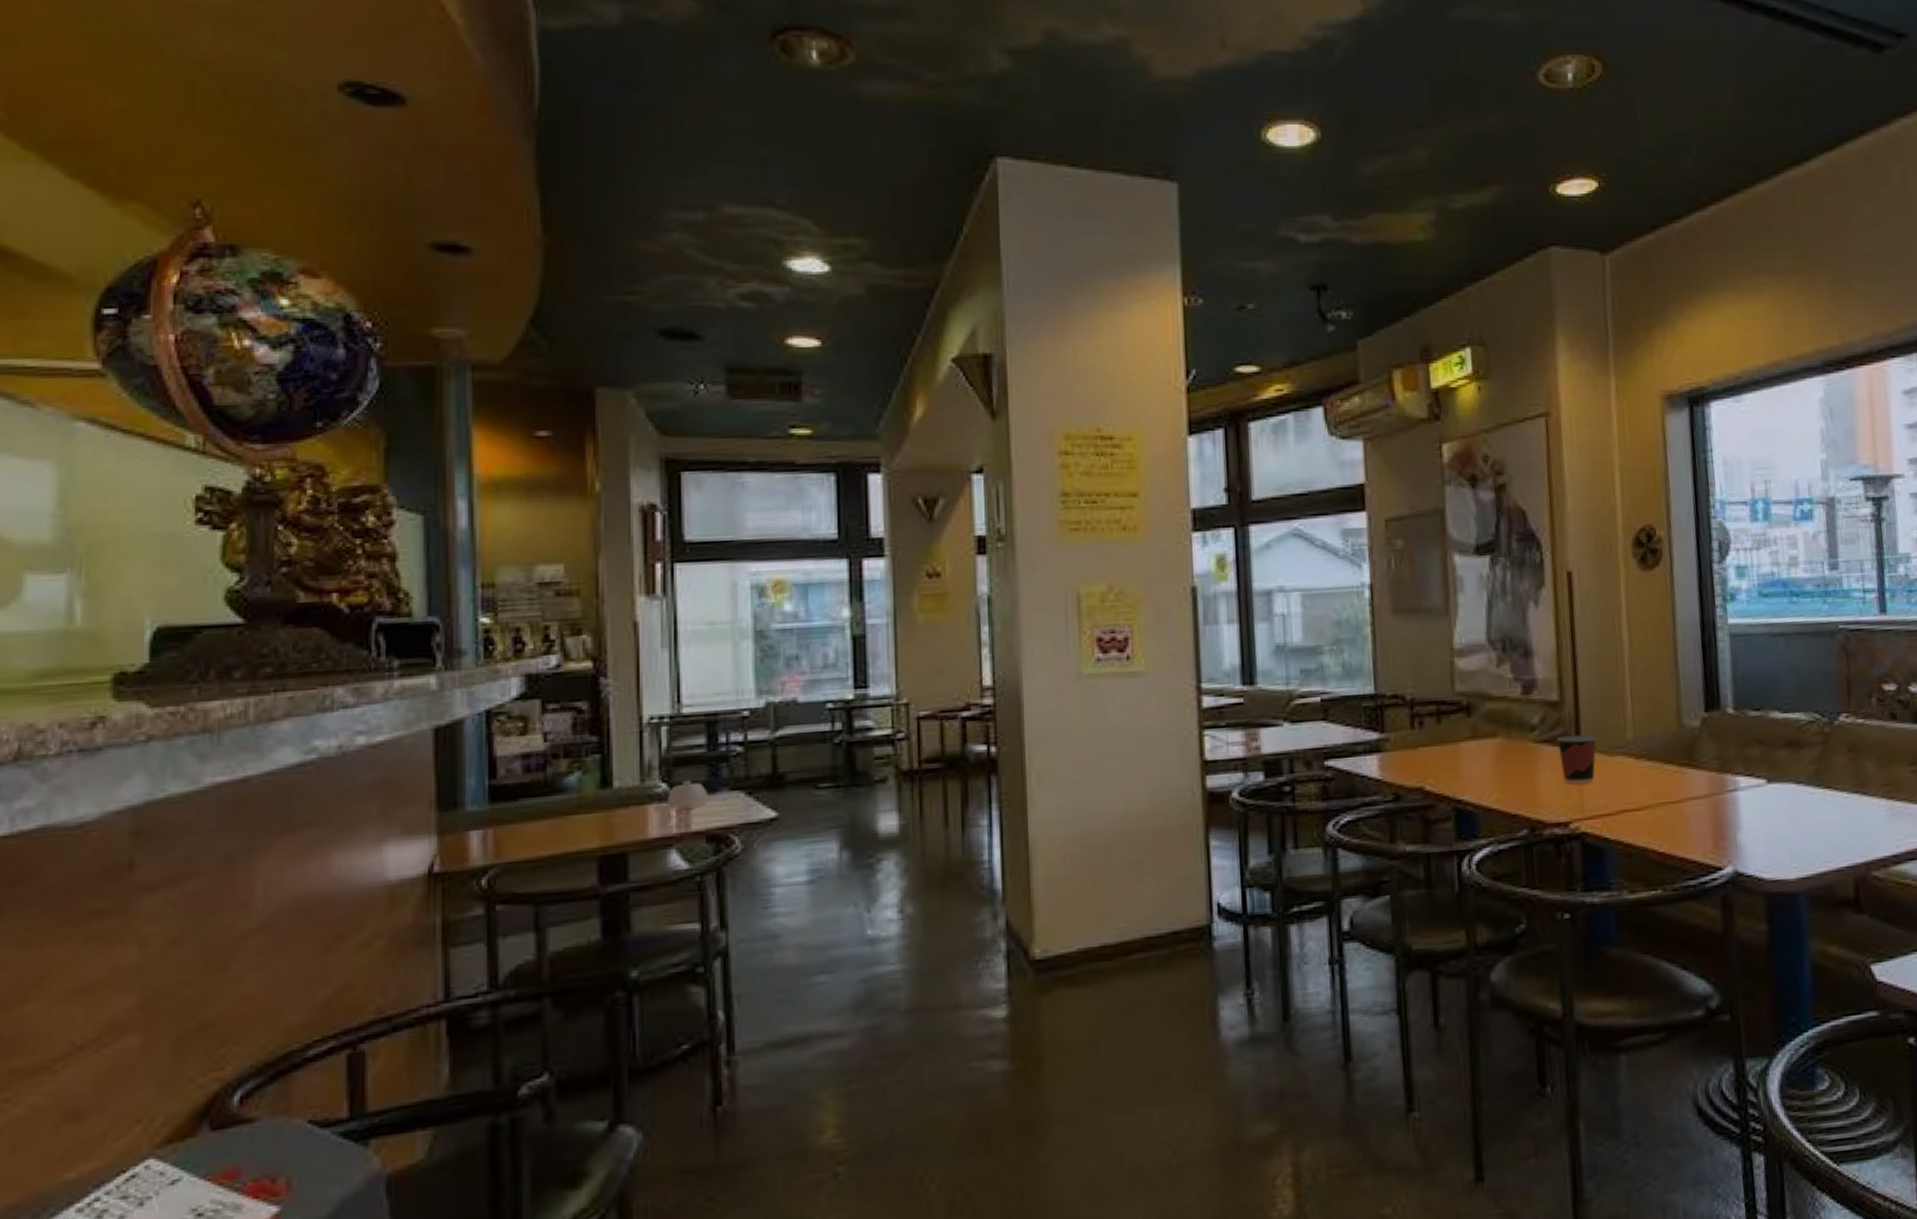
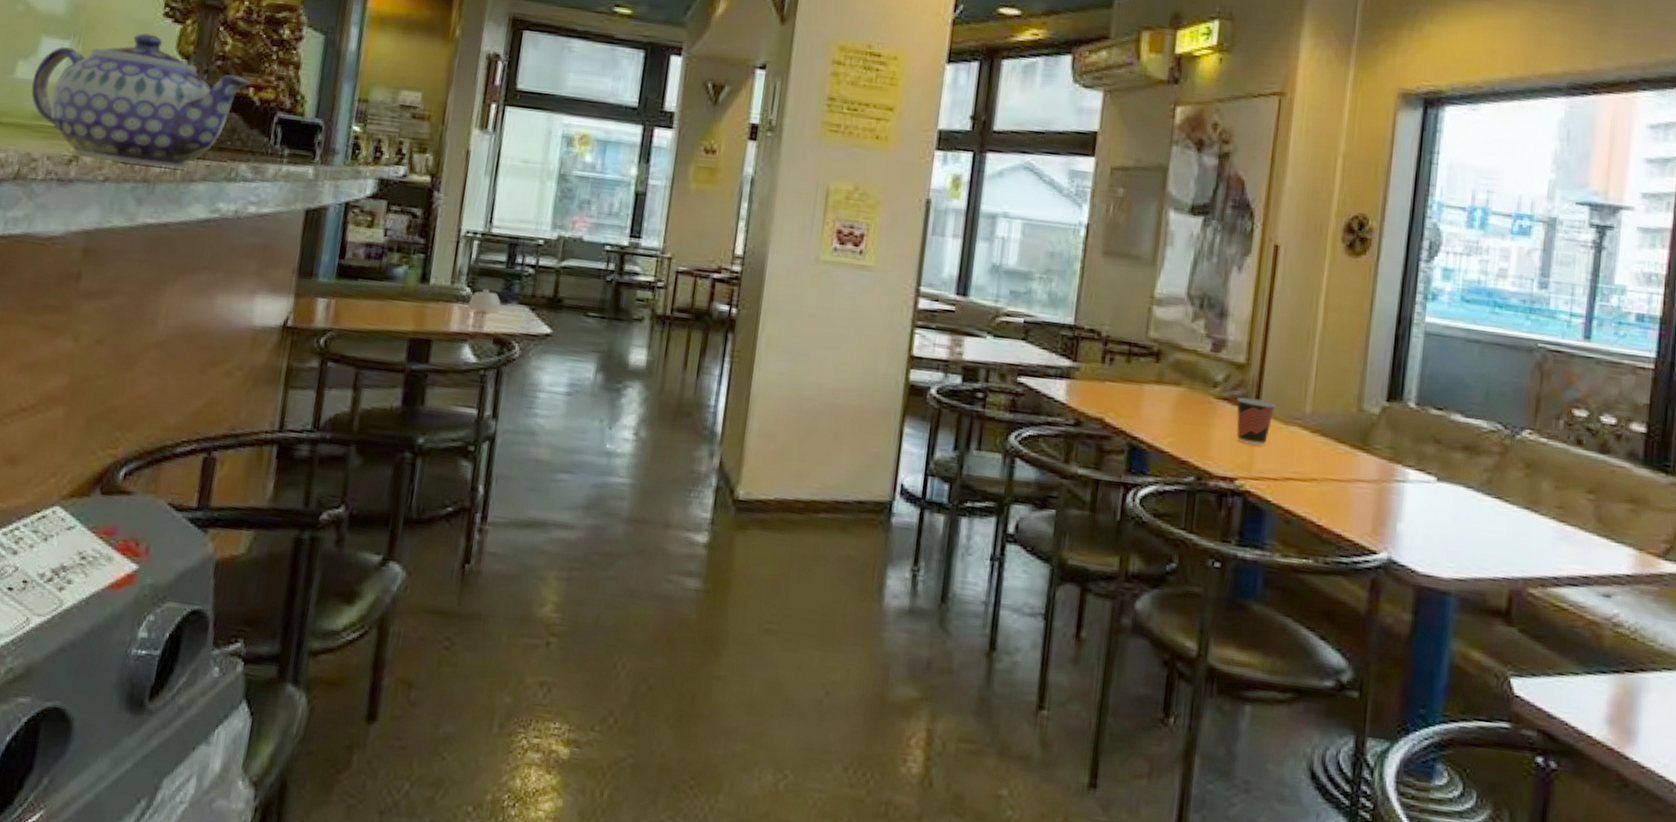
teapot: none [19,548,333,717] -> present [31,33,251,169]

